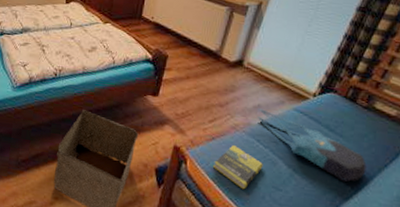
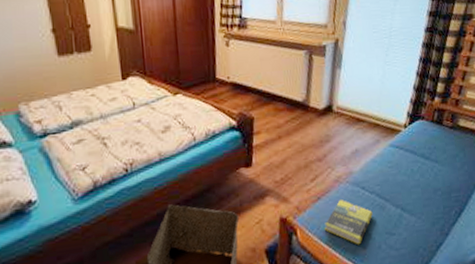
tote bag: present [257,109,367,182] -> none [357,153,464,207]

